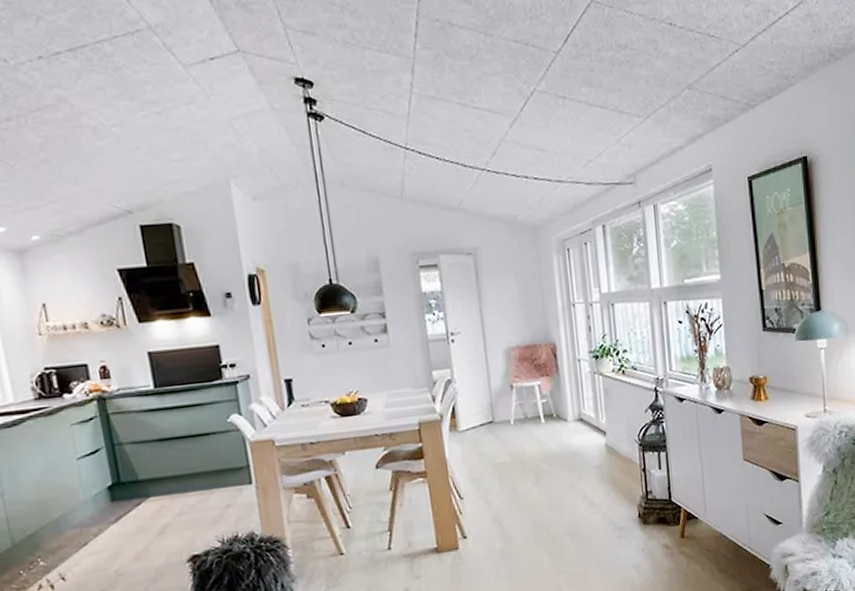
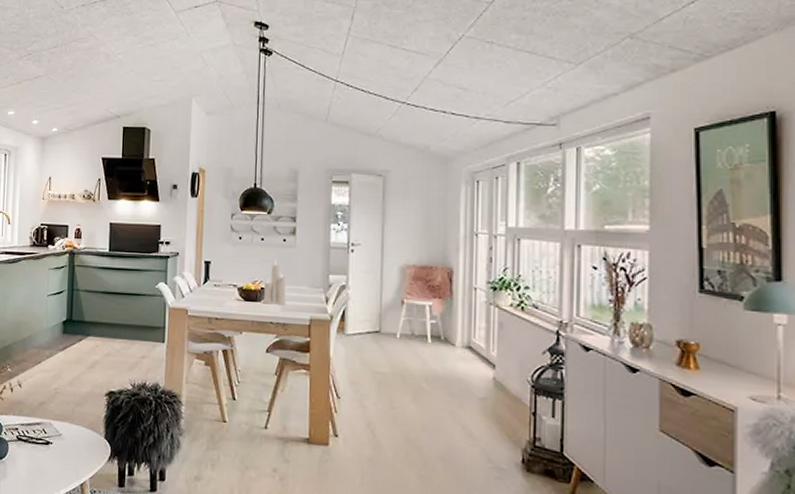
candle: none [361,364,390,416] -> present [263,260,286,305]

